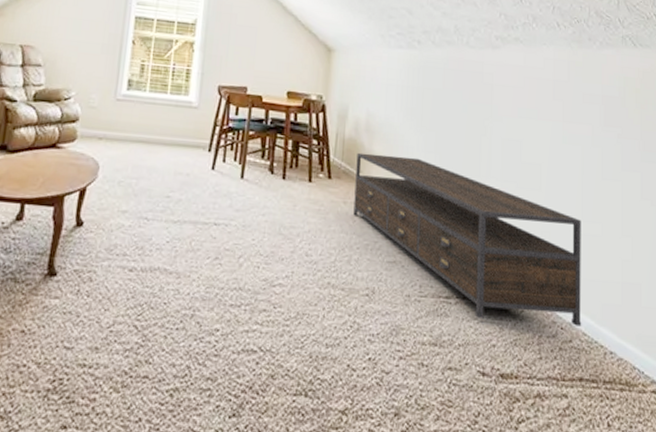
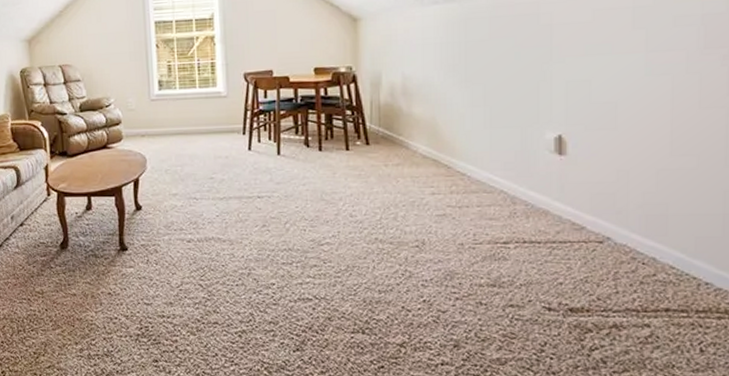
media console: present [353,152,582,326] -> none [395,113,670,261]

